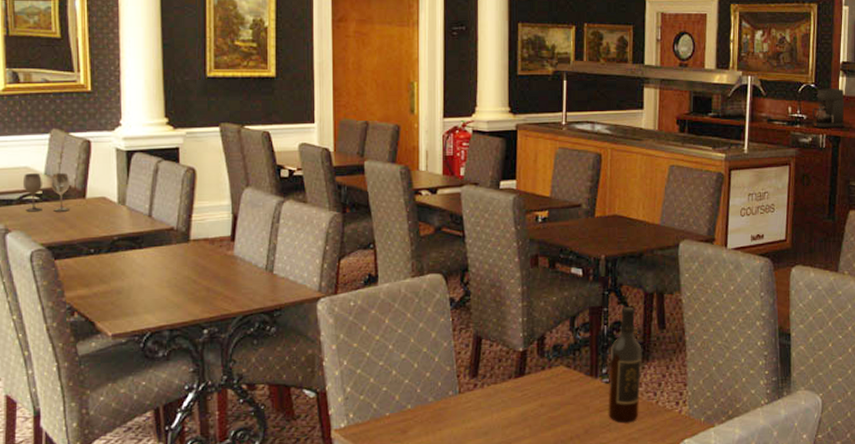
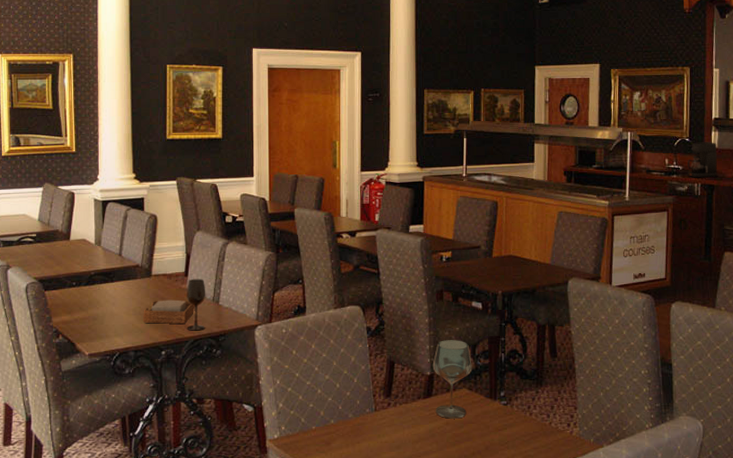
wineglass: present [22,173,70,212] -> none [21,219,58,251]
napkin holder: none [180,268,243,298] -> present [143,299,194,325]
wine glass: none [233,243,258,305] -> present [187,278,206,331]
wine glass: none [525,311,571,400] -> present [432,340,472,419]
wine bottle: present [608,306,642,422] -> none [506,337,536,441]

